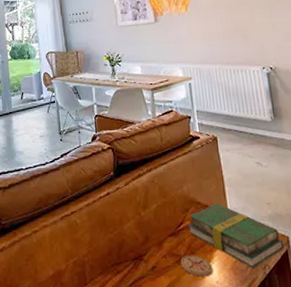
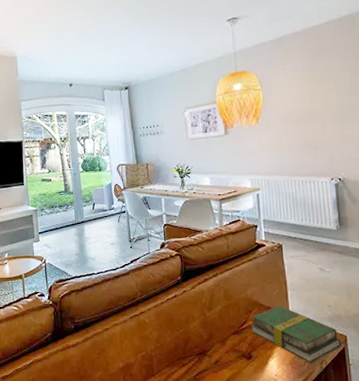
coaster: present [180,254,213,277] -> none [242,351,273,370]

